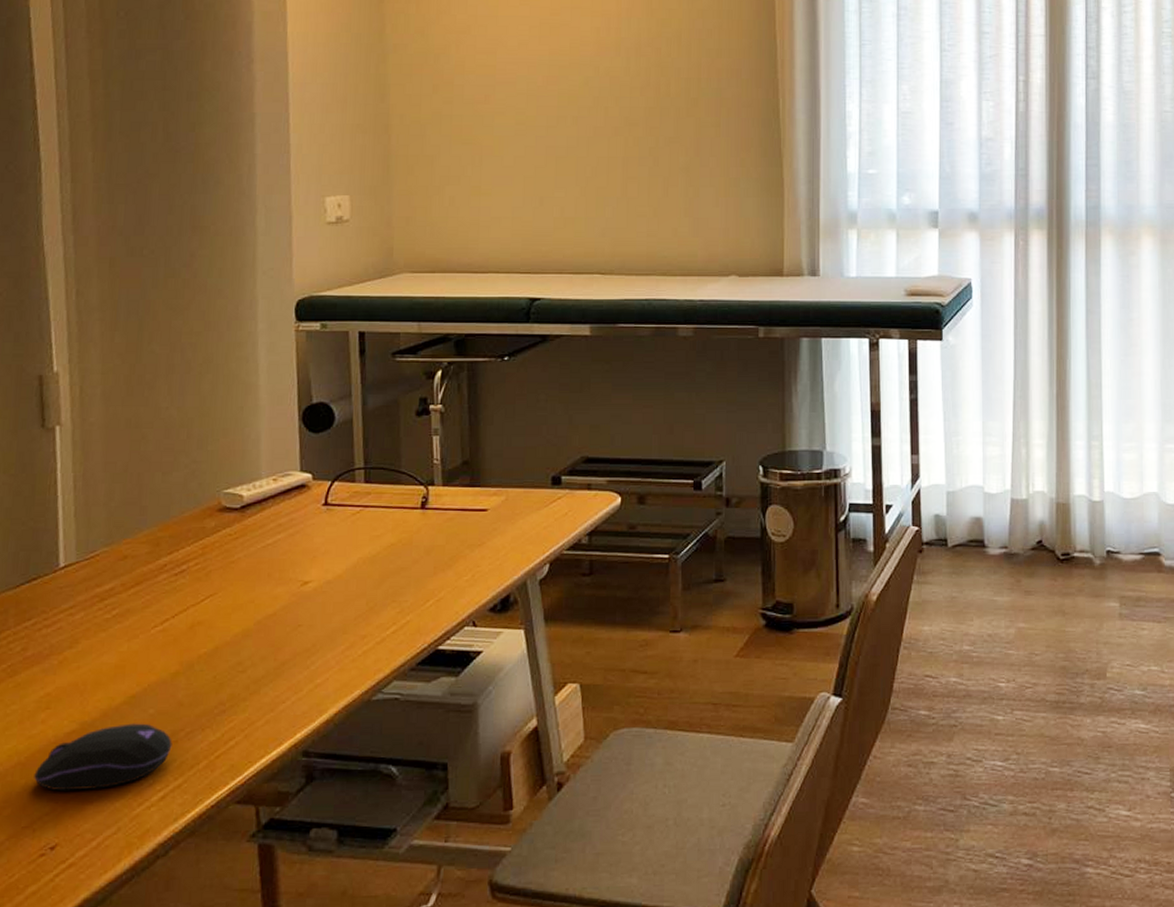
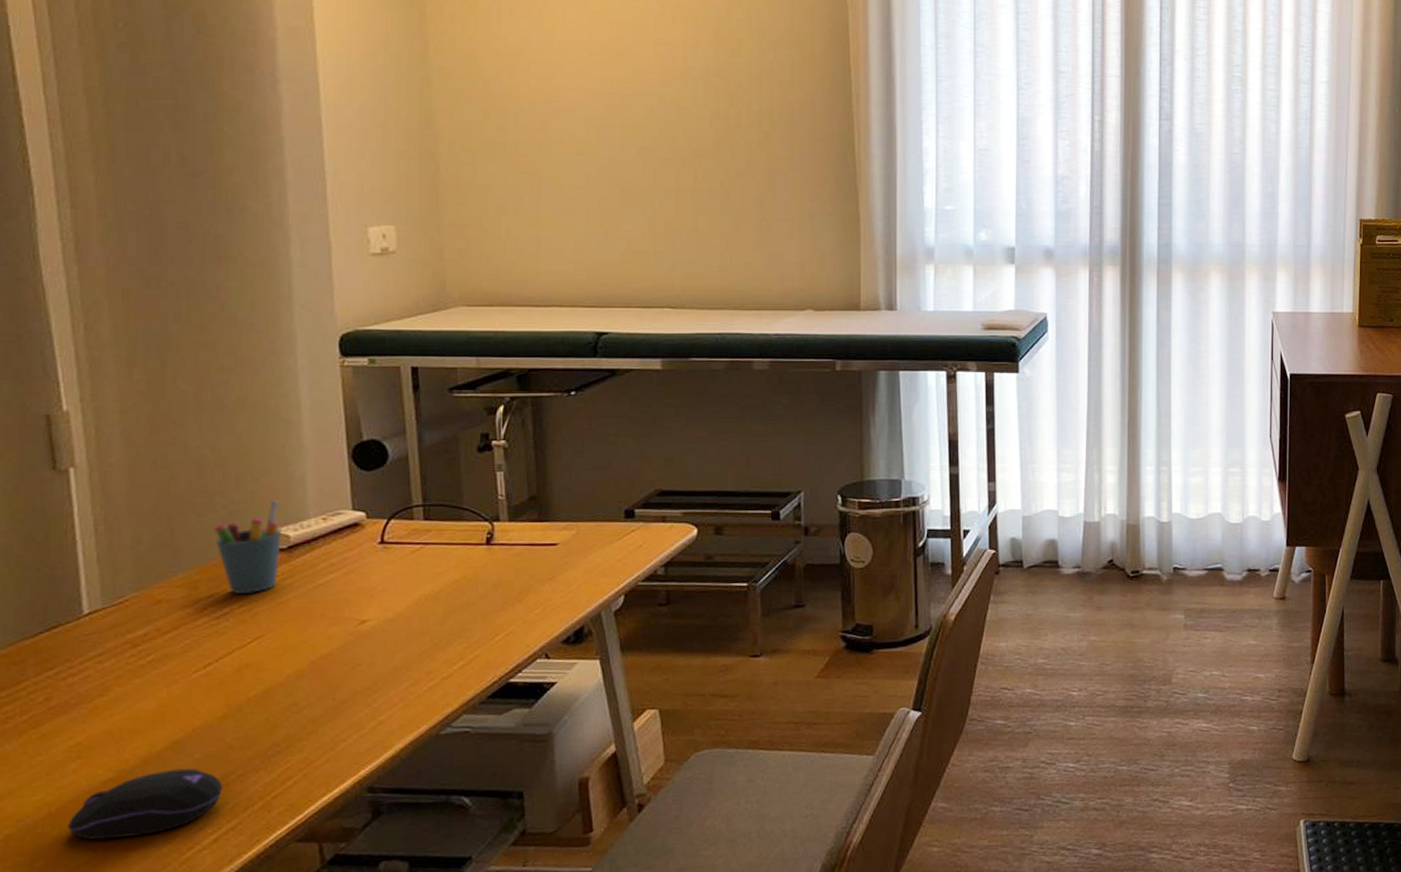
pen holder: none [177,460,237,552] -> present [215,500,283,594]

